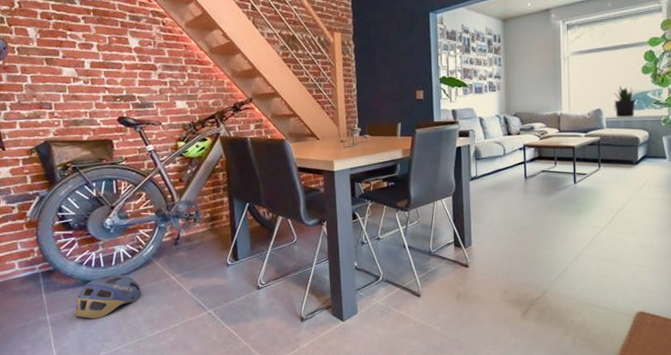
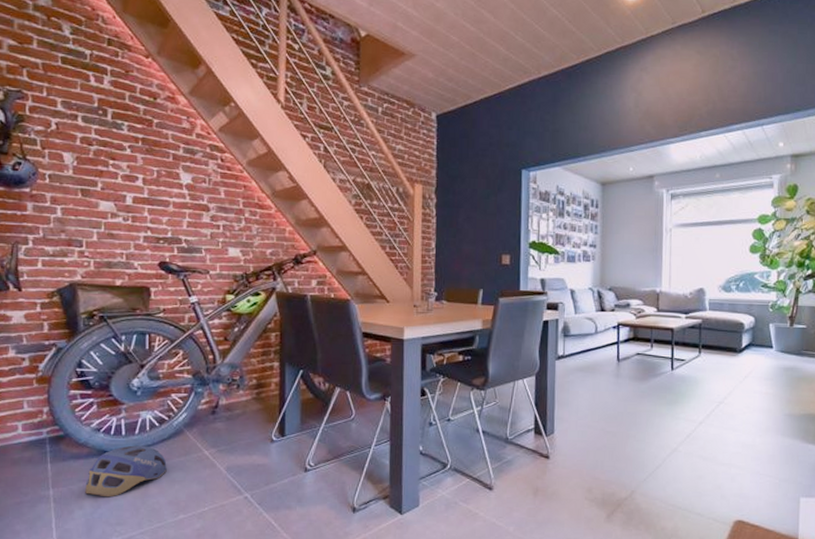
planter: present [614,85,635,118] -> none [718,264,741,300]

